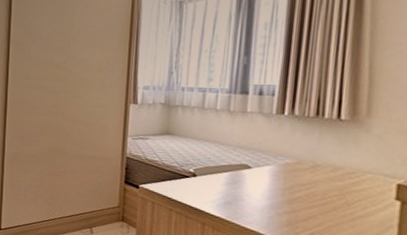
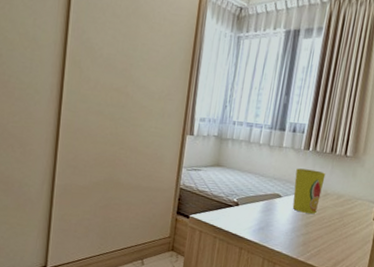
cup: none [267,135,312,189] -> present [292,168,326,214]

